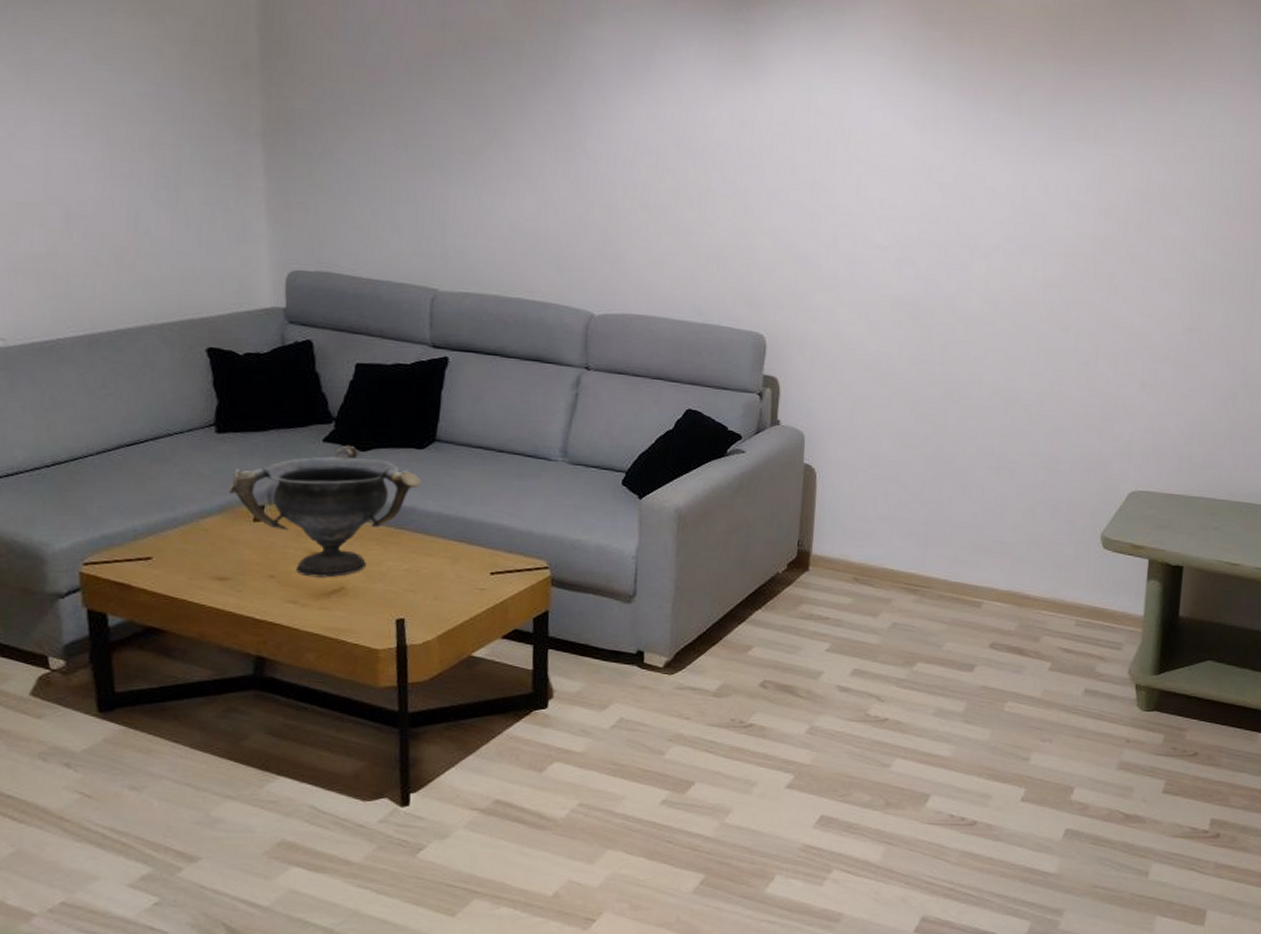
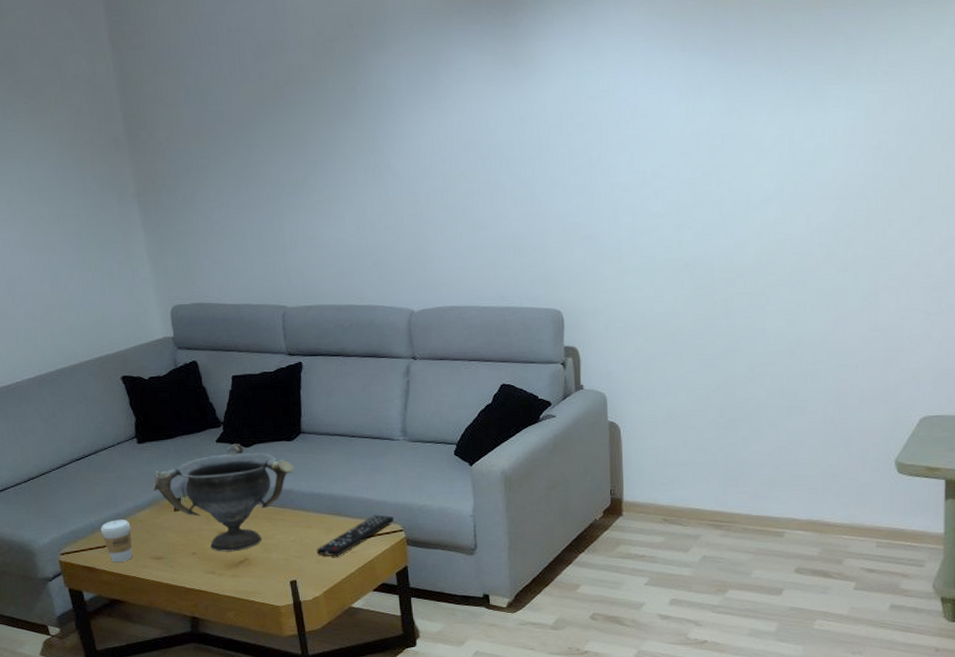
coffee cup: none [147,525,190,581] -> present [101,519,133,563]
remote control: none [435,547,539,594] -> present [316,515,394,557]

